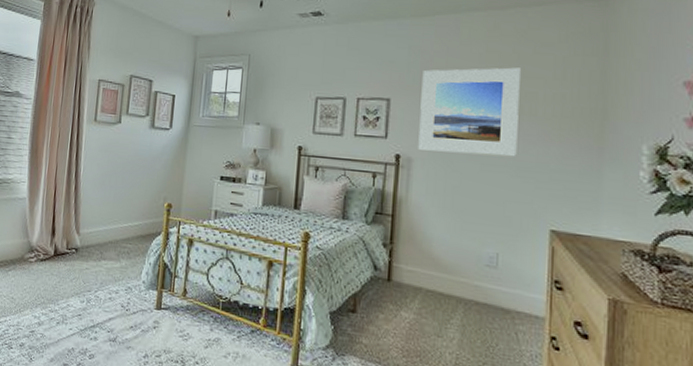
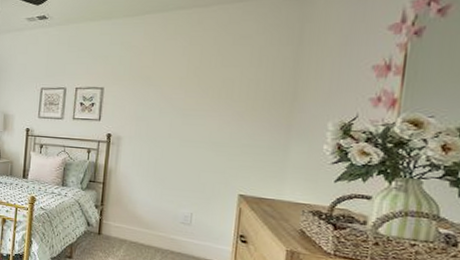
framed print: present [418,67,520,157] -> none [127,58,220,134]

